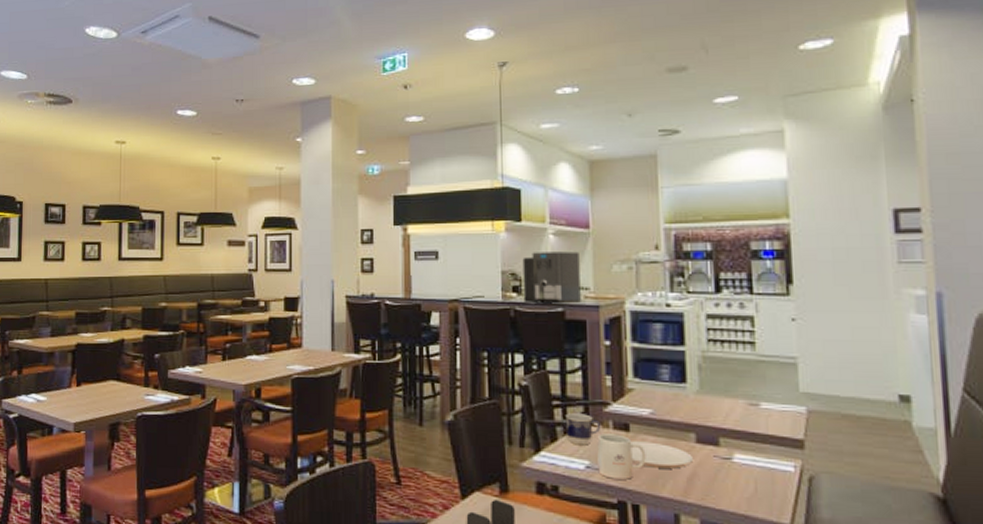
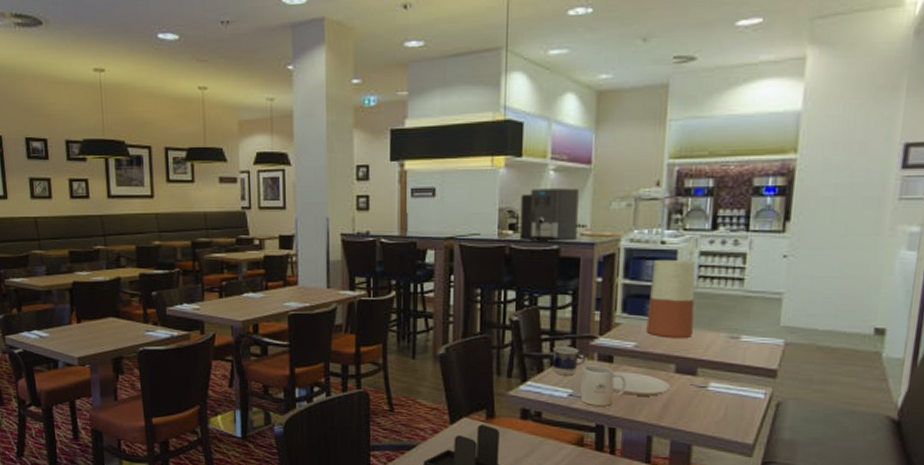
vase: none [660,322,709,406] -> present [646,259,696,339]

